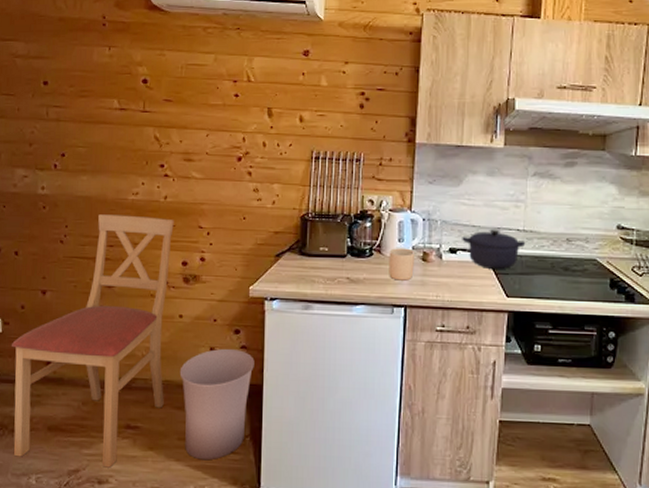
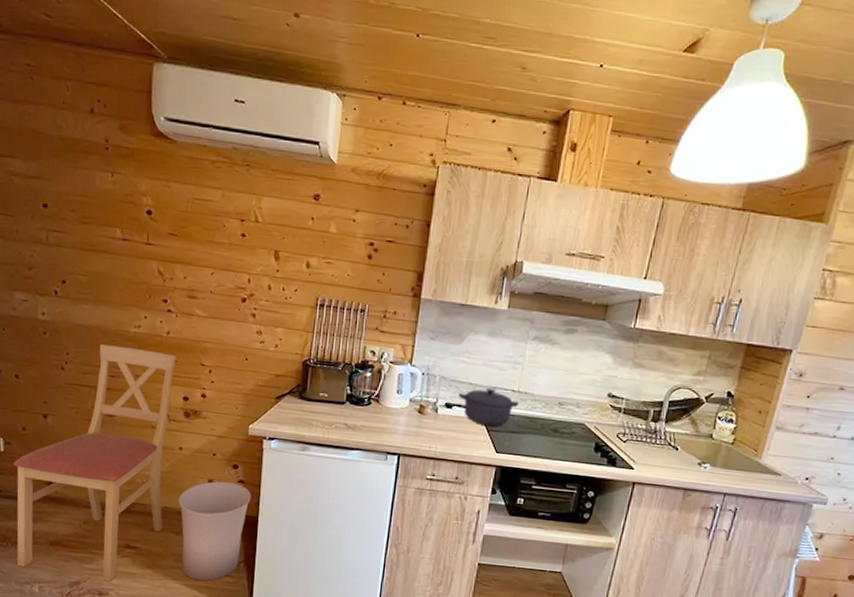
mug: present [389,248,415,281] -> none [385,399,413,431]

